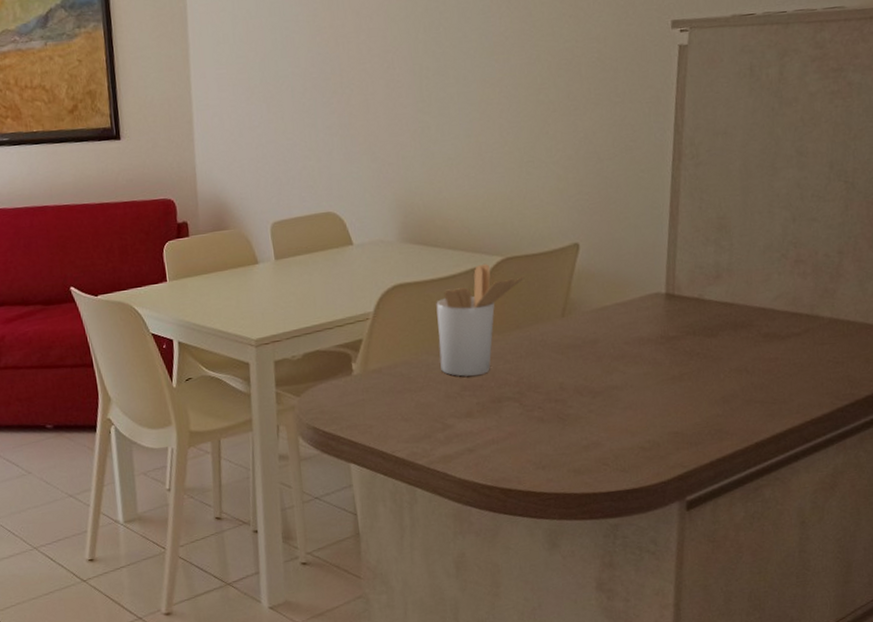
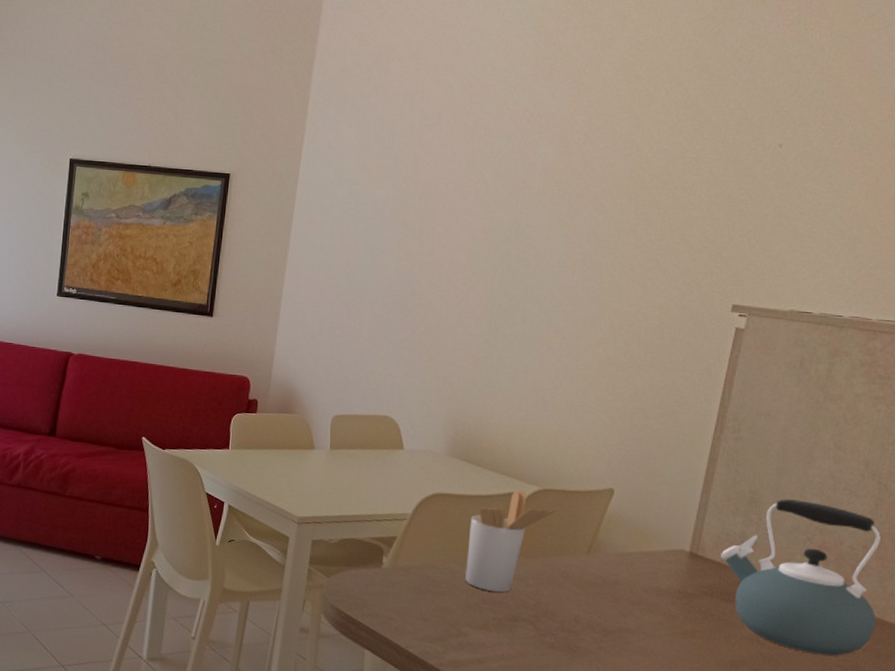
kettle: none [697,216,860,372] -> present [721,499,881,656]

